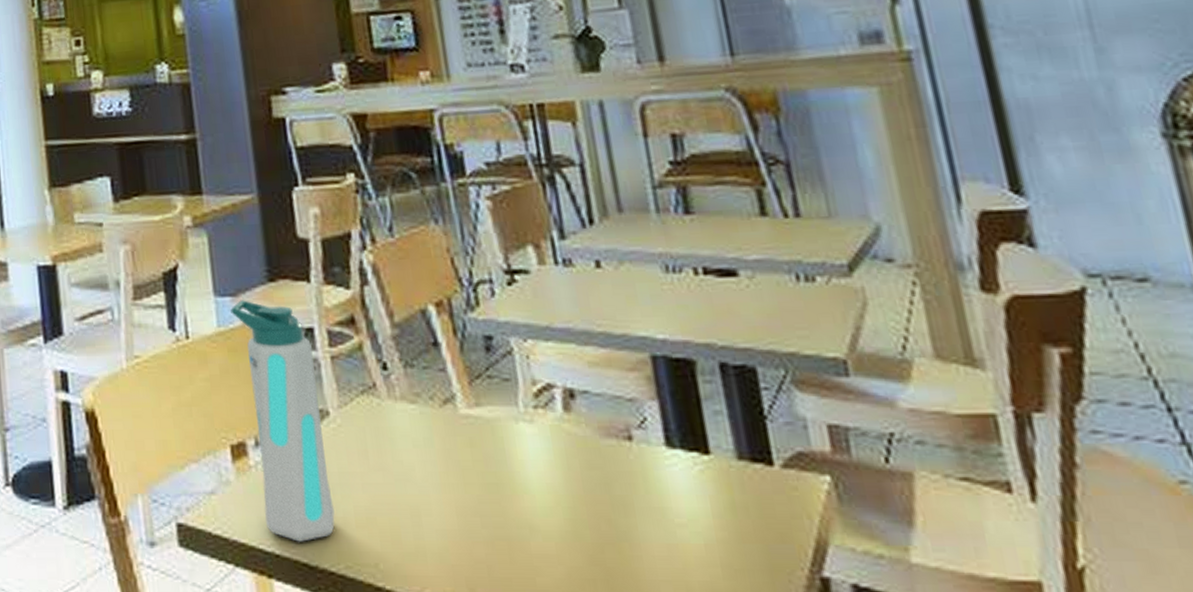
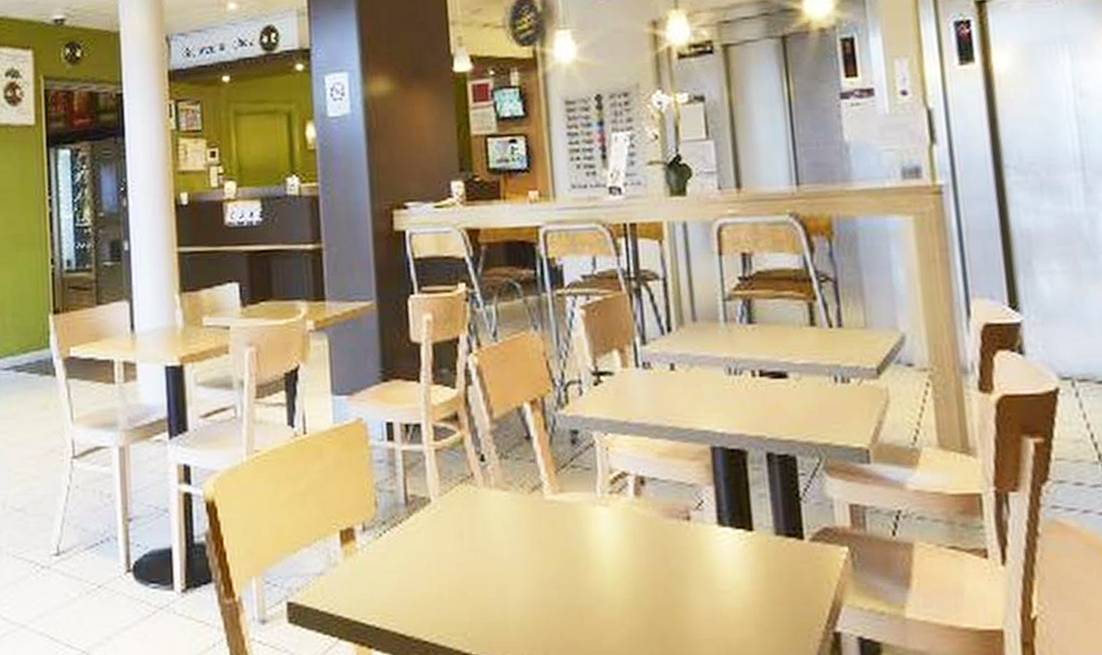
water bottle: present [230,300,335,542] -> none [346,398,431,616]

